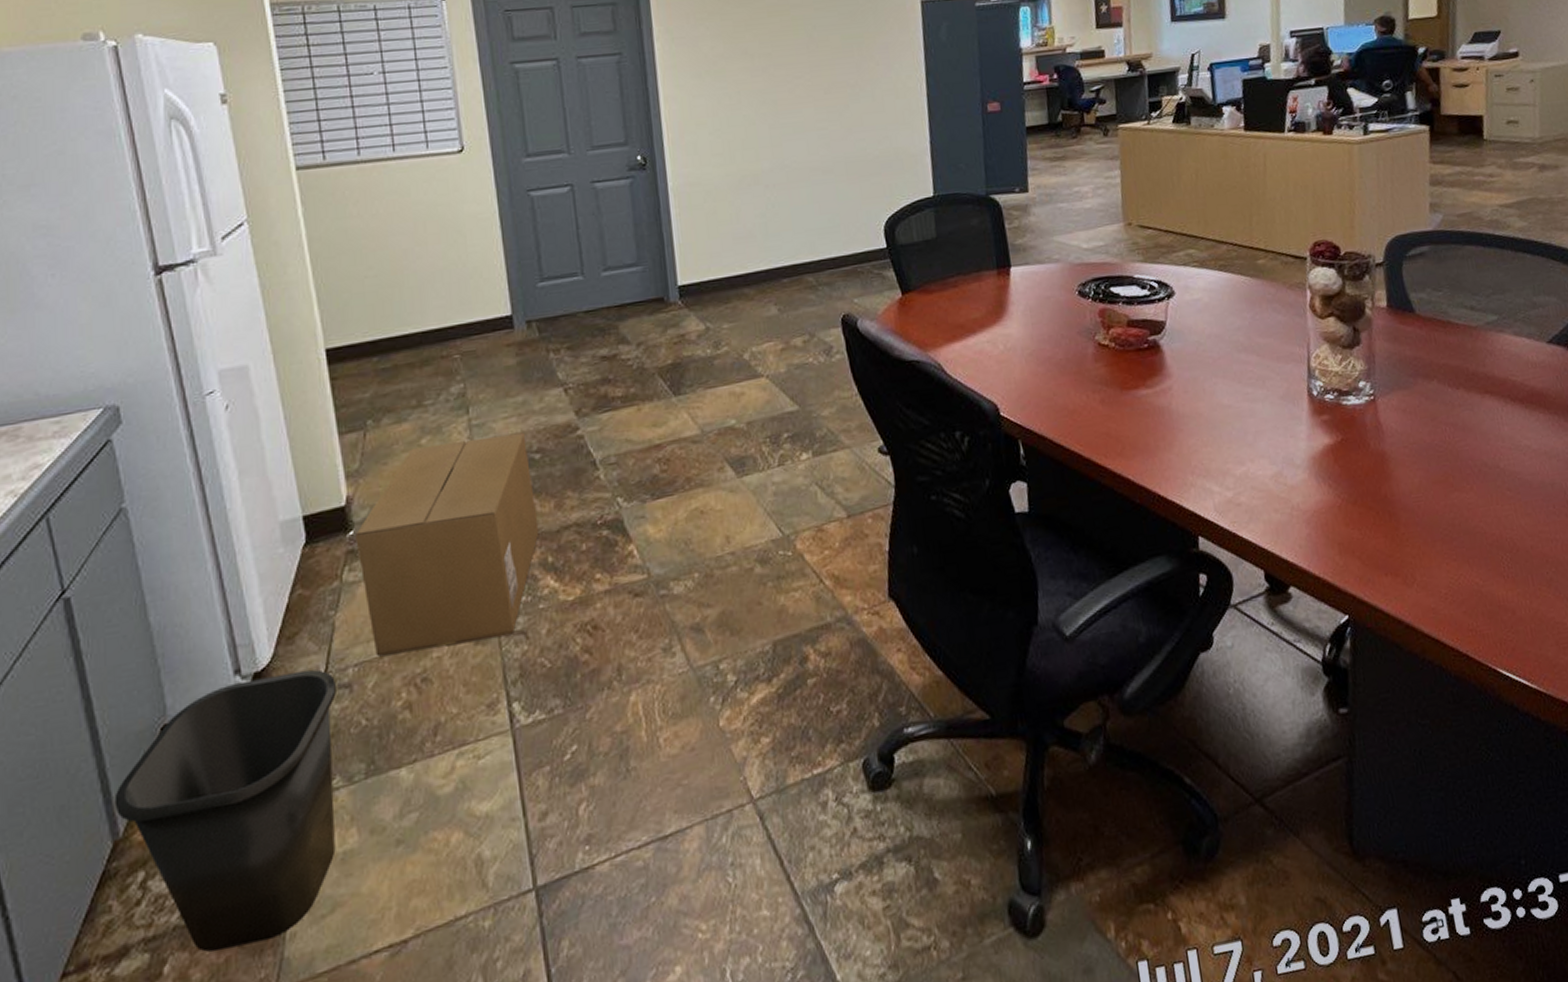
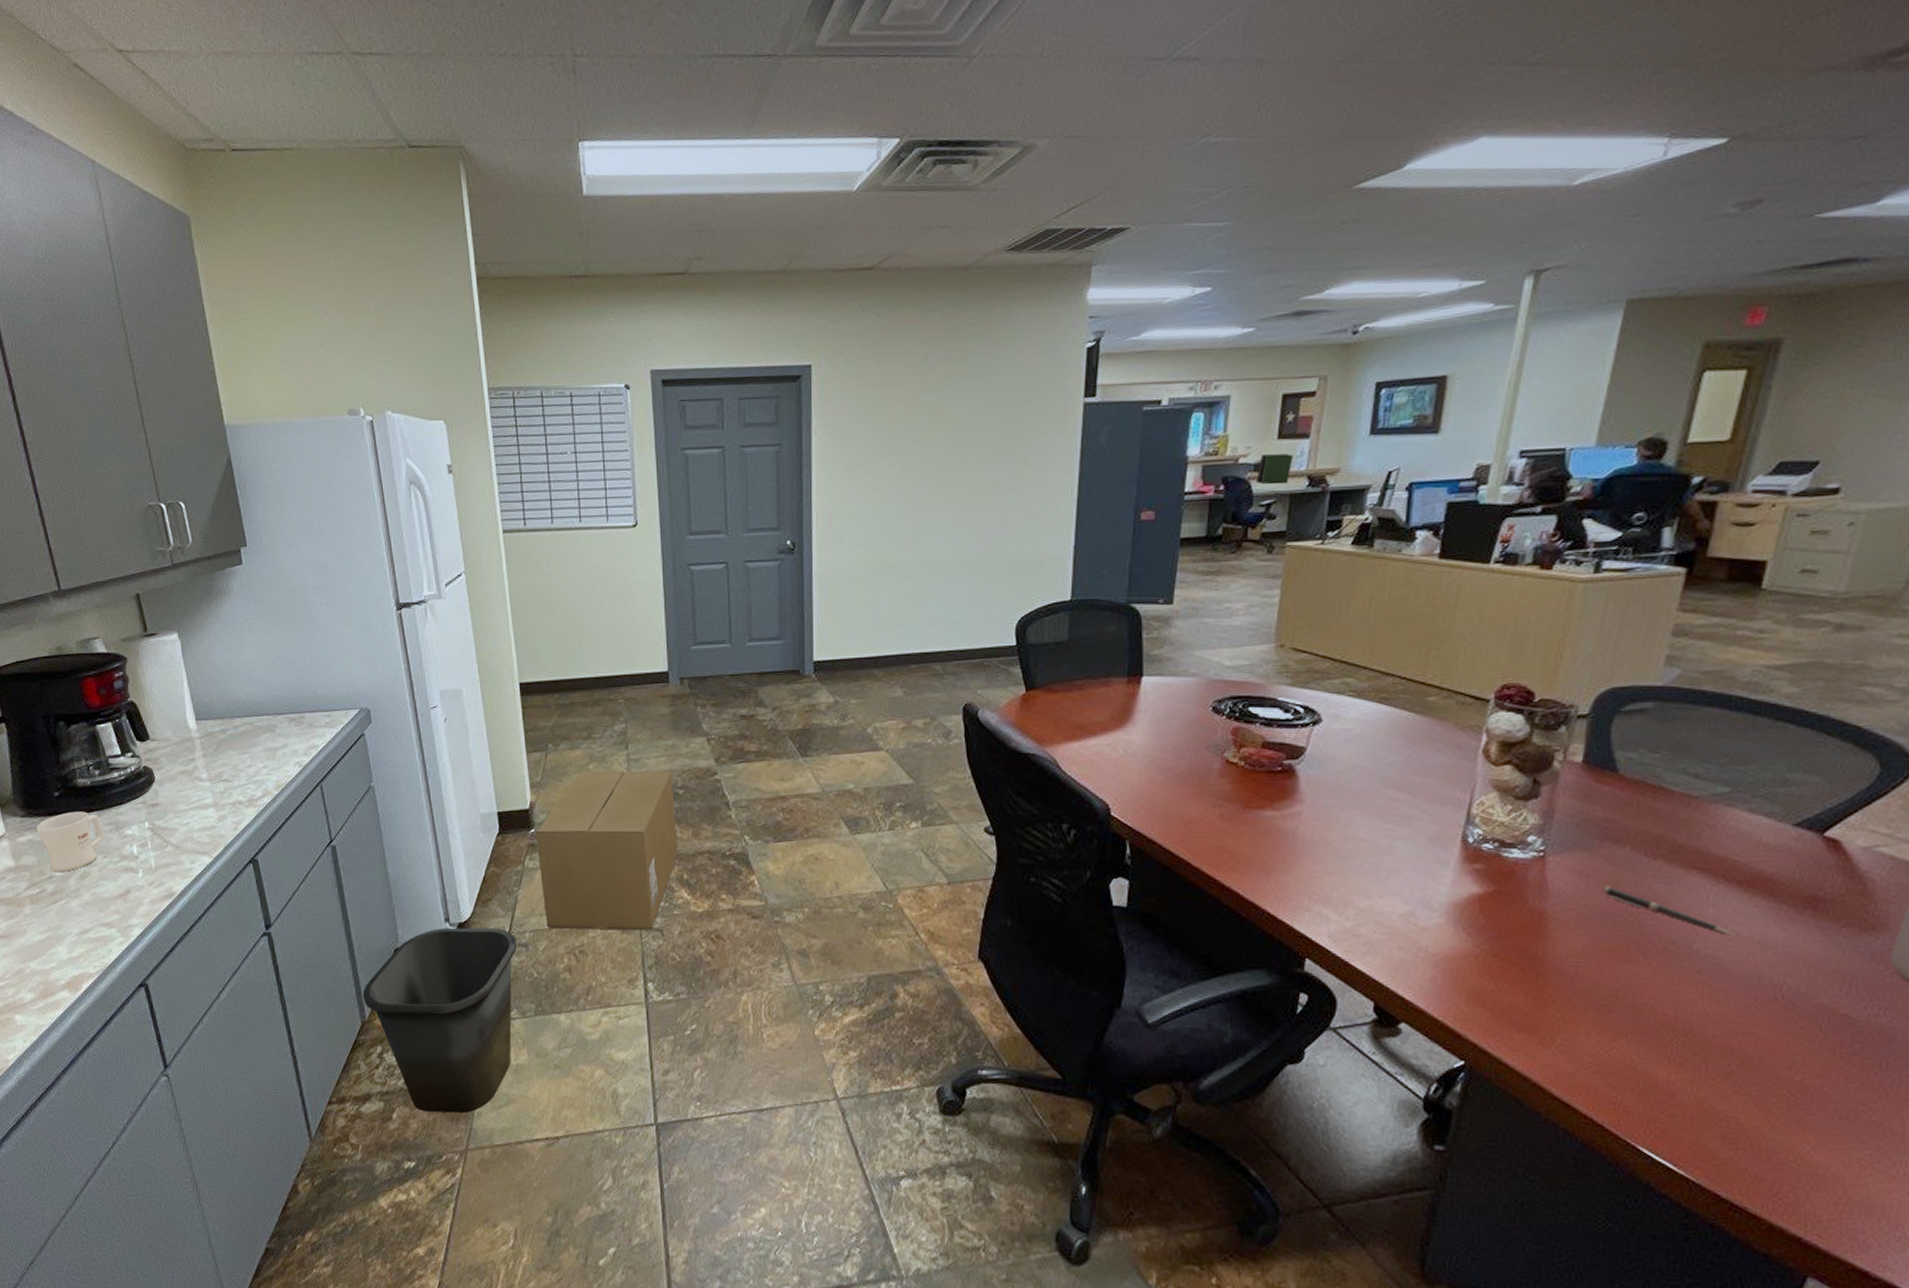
binder: none [1083,42,1112,72] -> present [1256,454,1293,485]
pen: none [1424,419,1528,451] -> present [1603,886,1736,936]

